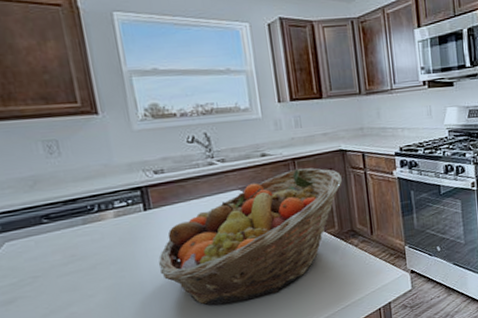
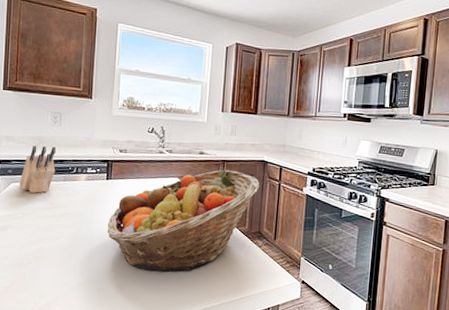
knife block: none [16,184,69,249] -> present [19,145,56,193]

